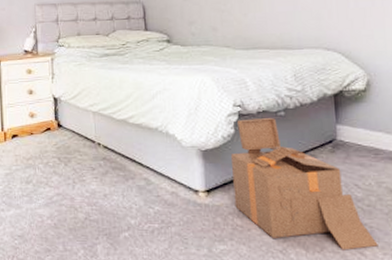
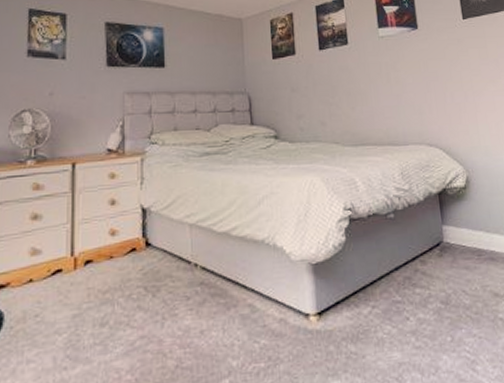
cardboard box: present [231,117,378,250] -> none [343,220,488,369]

